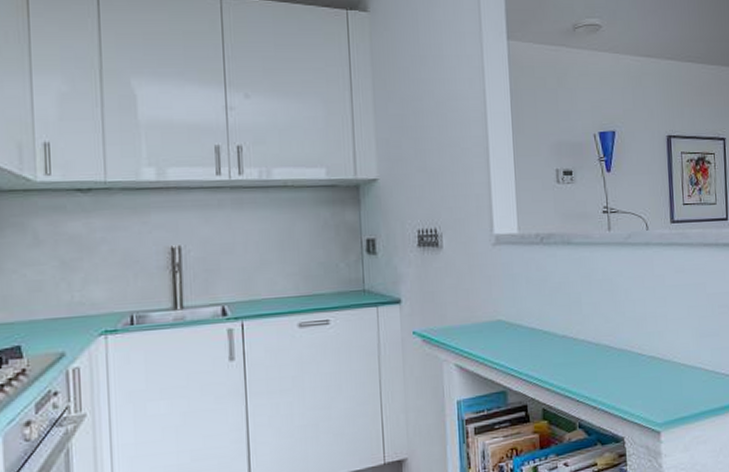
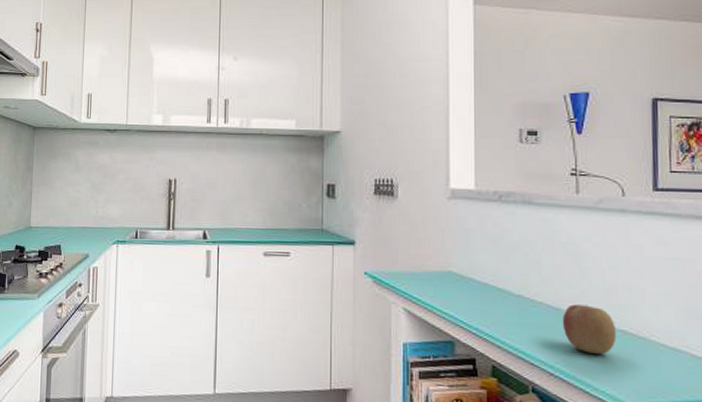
apple: none [601,337,647,382] -> present [562,304,617,354]

